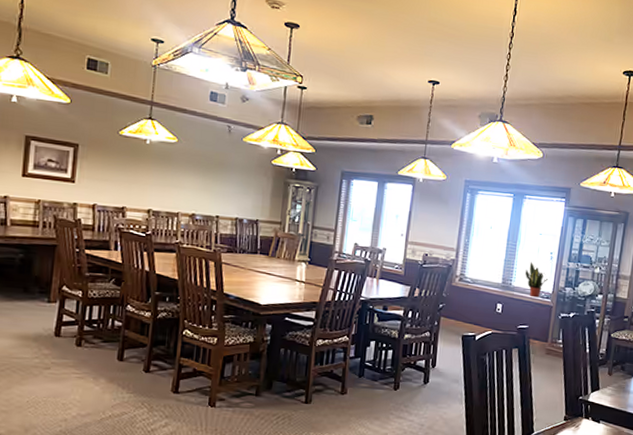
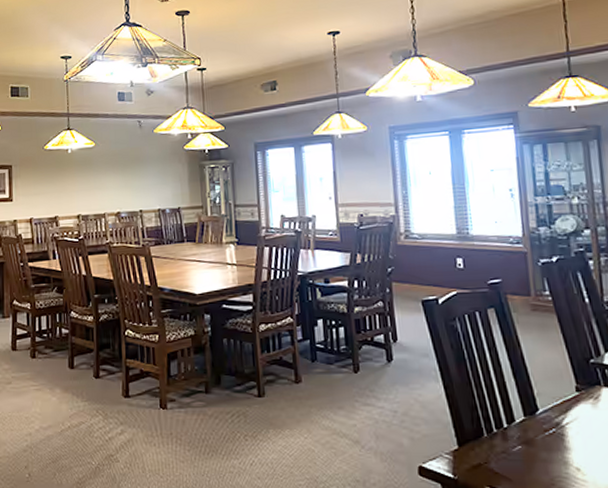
potted plant: present [525,261,549,298] -> none [483,203,514,245]

